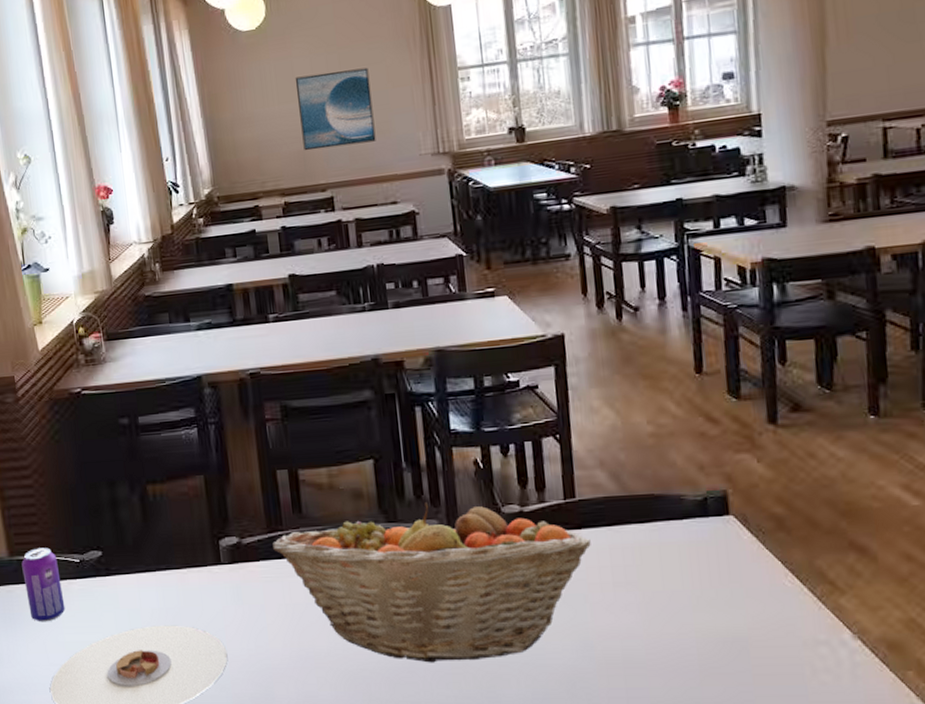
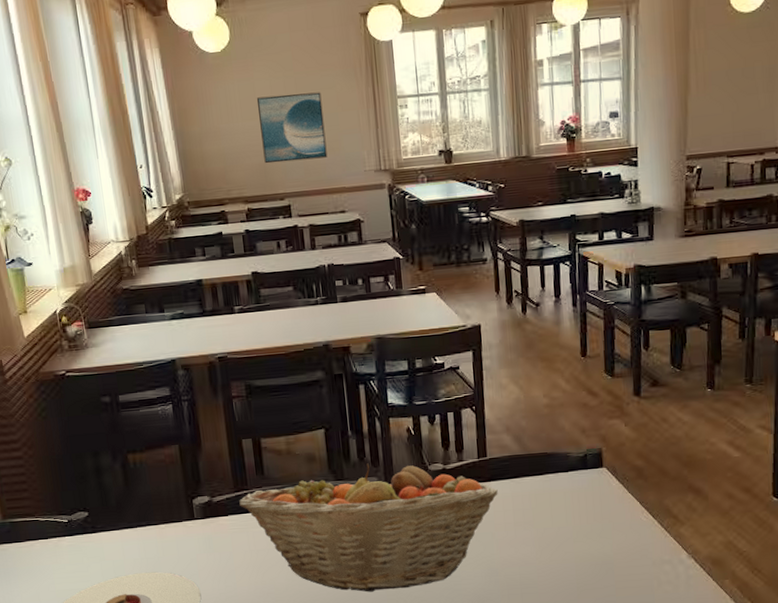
beverage can: present [21,547,66,622] -> none [14,510,56,575]

